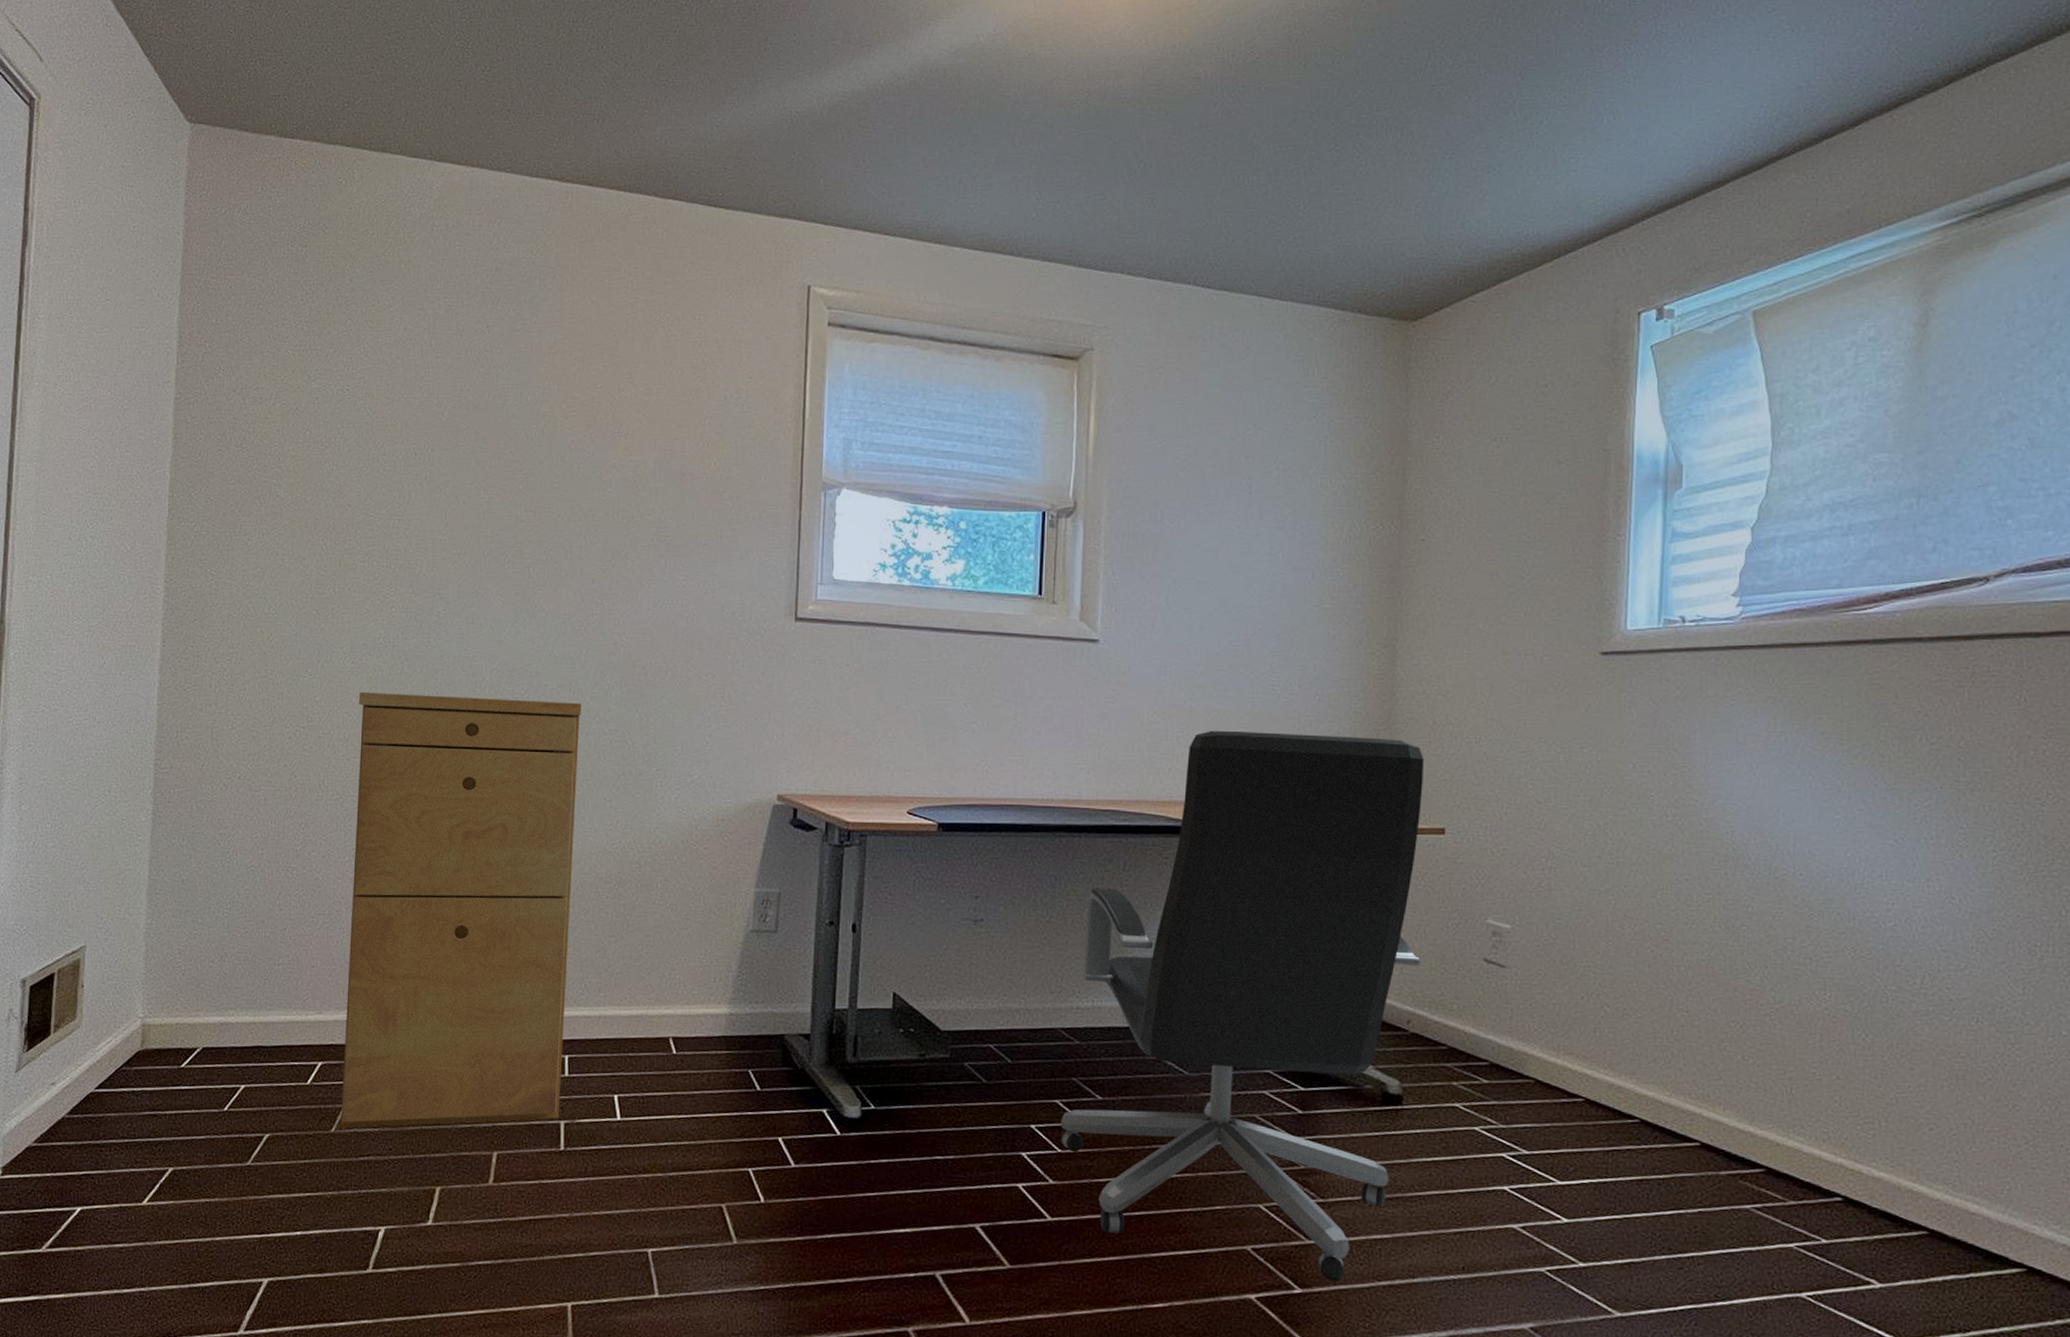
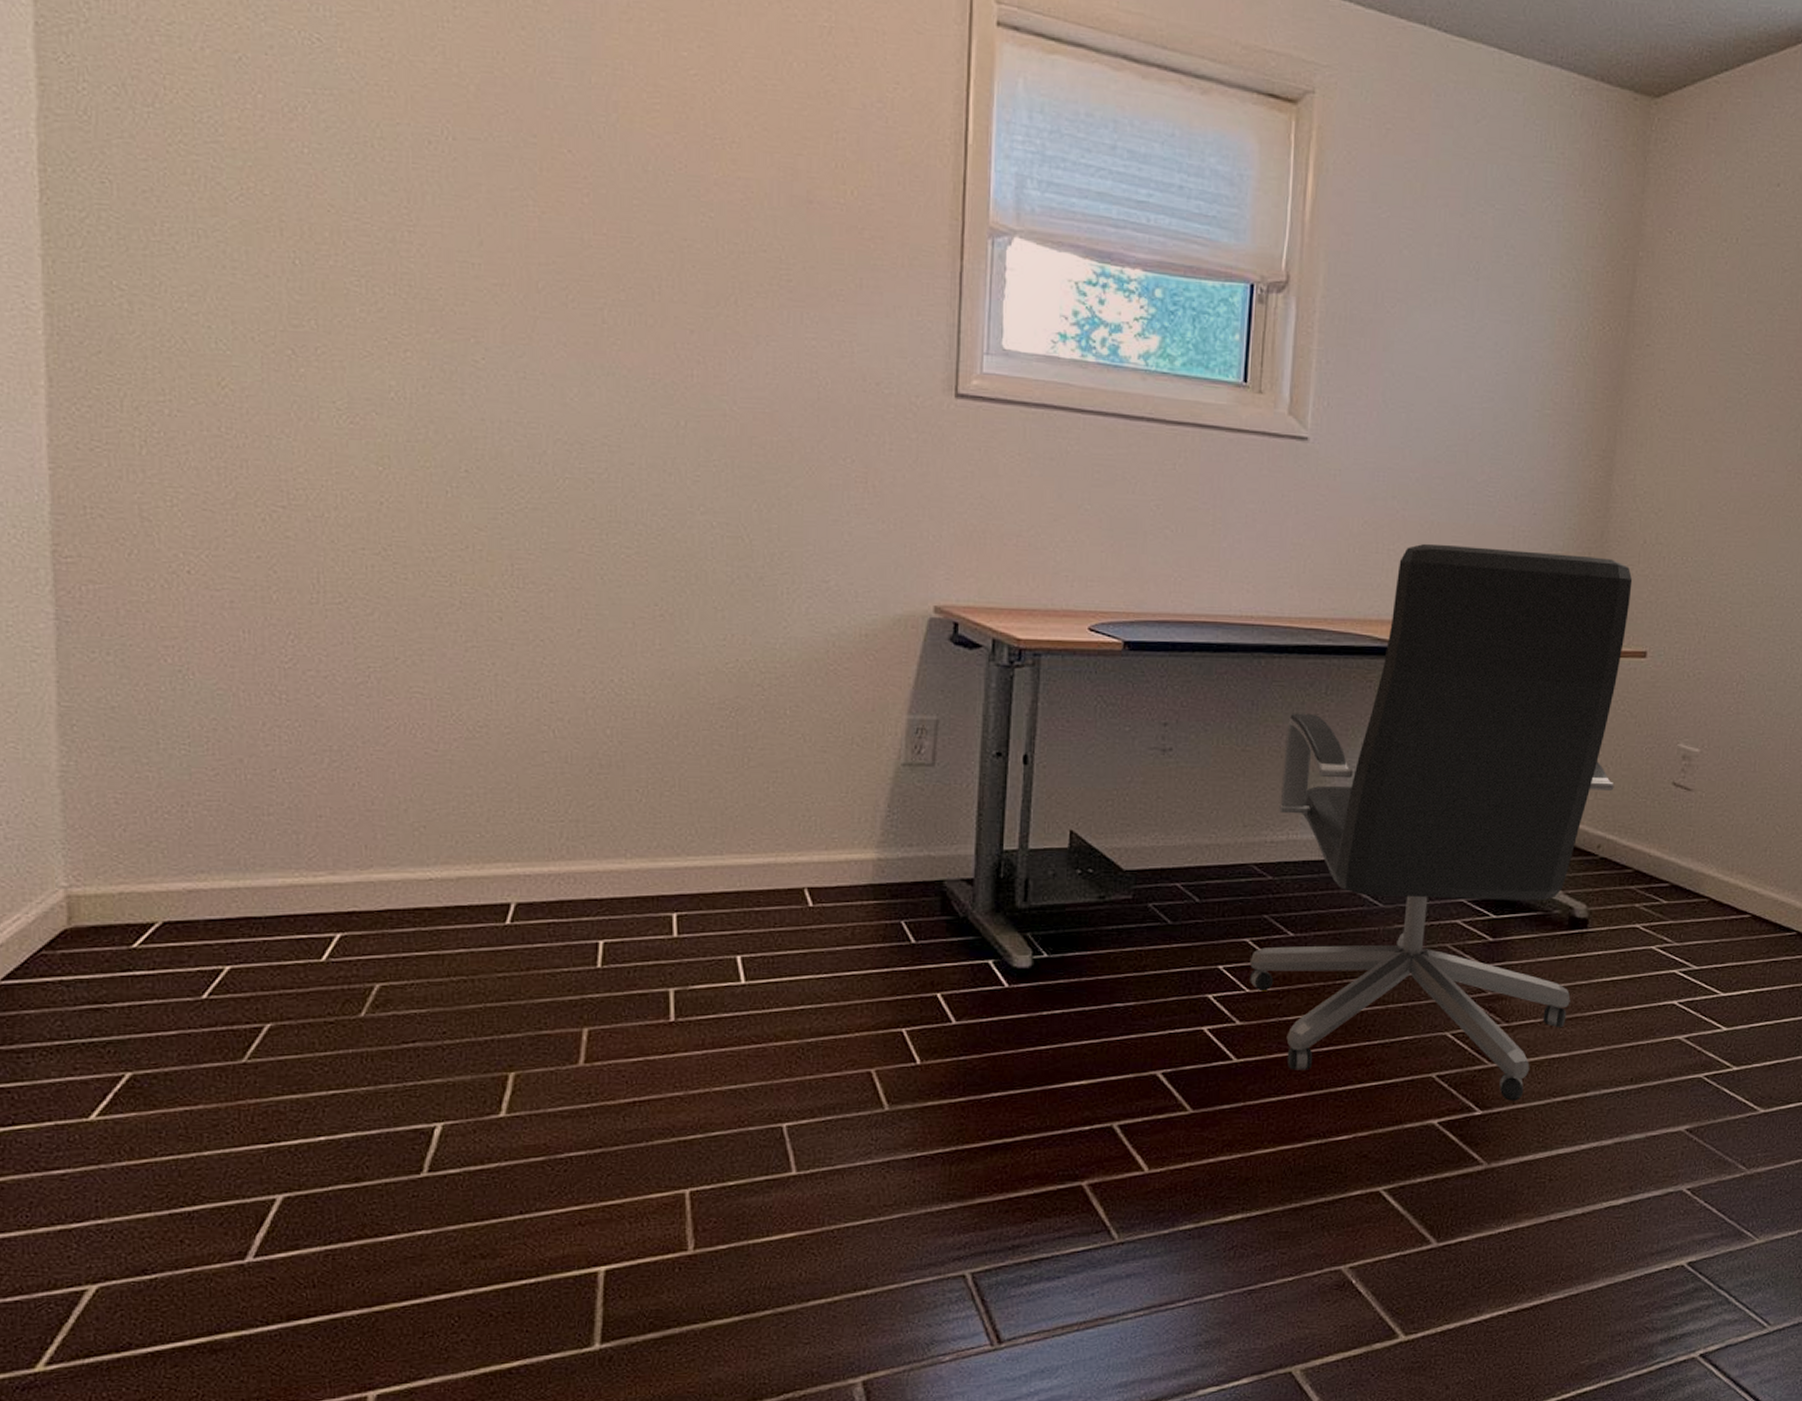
filing cabinet: present [340,691,581,1128] -> none [364,462,680,1011]

